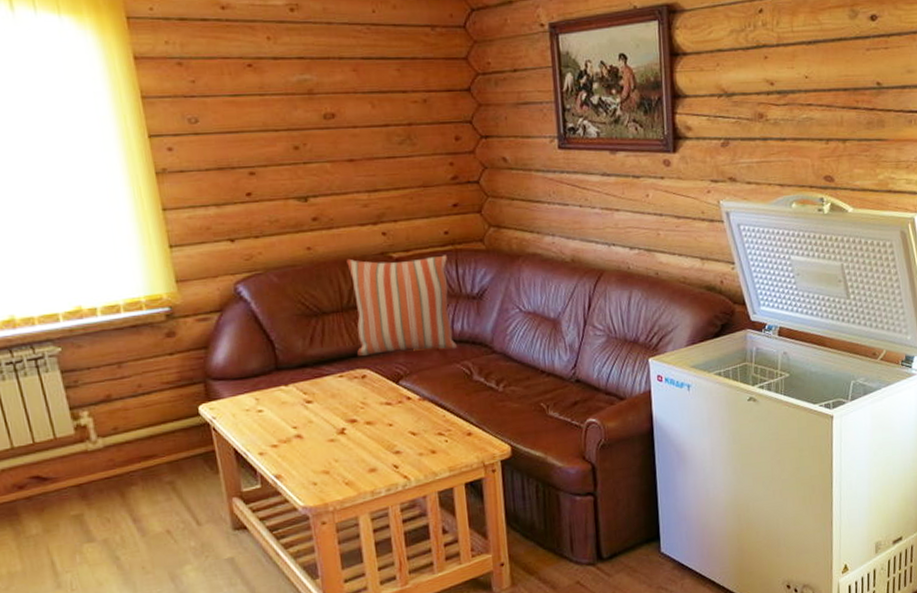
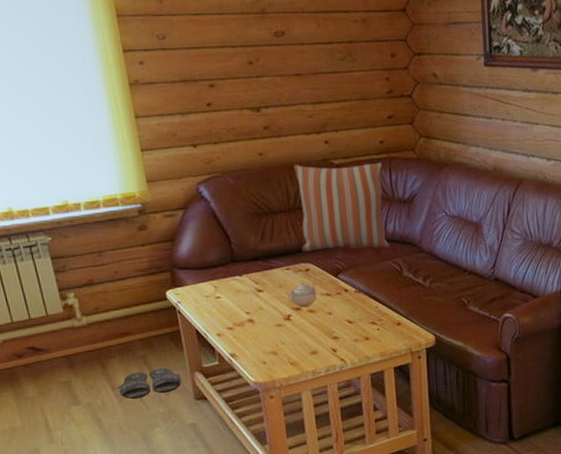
slippers: none [140,494,217,532] -> present [118,367,181,399]
teapot: none [341,389,375,419] -> present [287,281,317,308]

